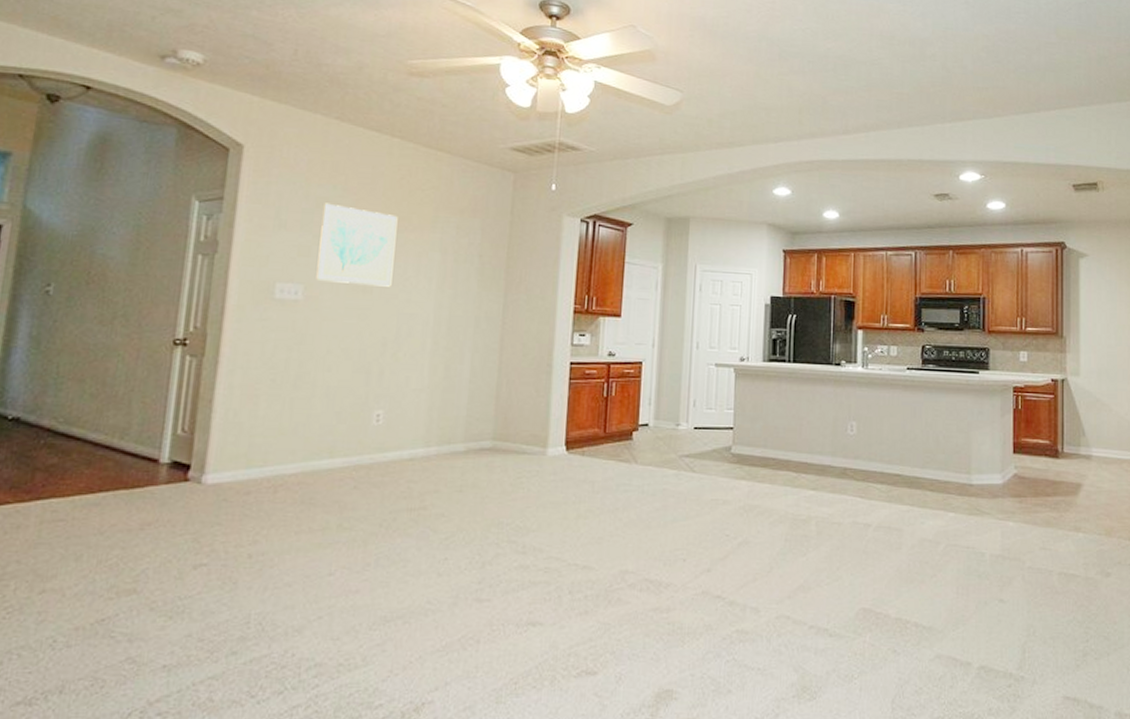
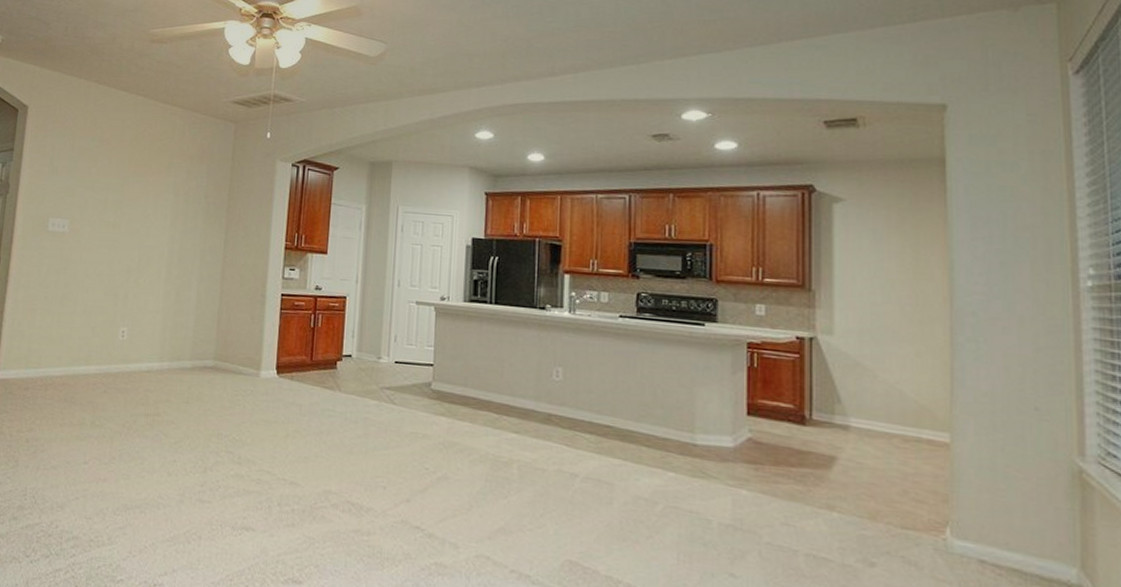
wall art: present [316,203,398,287] -> none [78,152,141,223]

